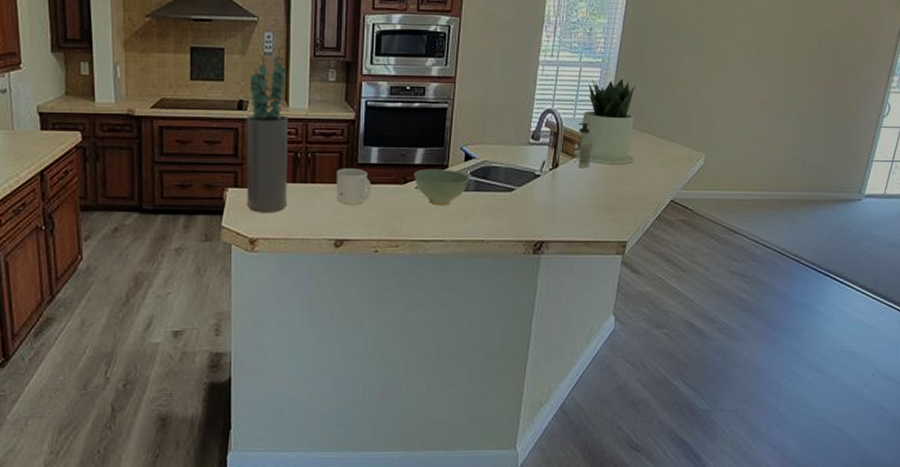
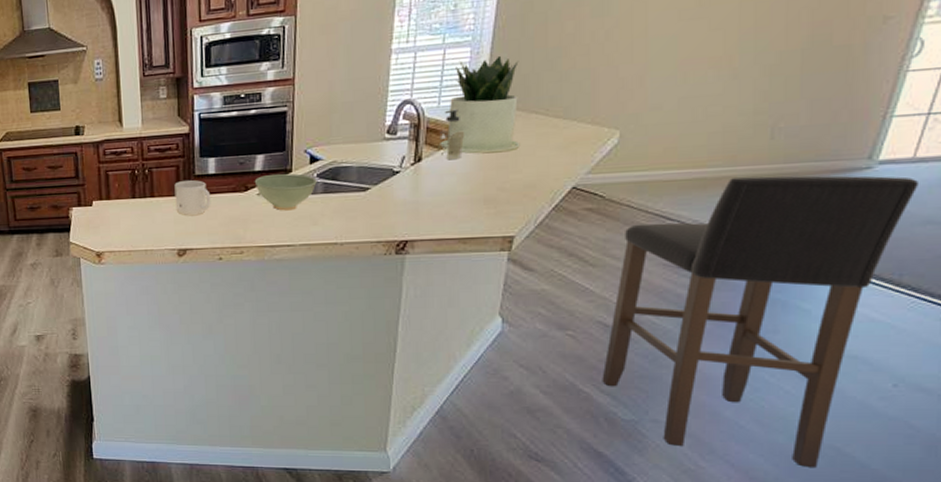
vase: present [246,49,288,213] -> none [84,73,128,229]
bar stool: none [687,201,888,446] -> present [602,175,920,469]

